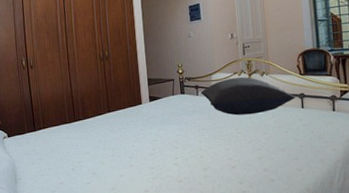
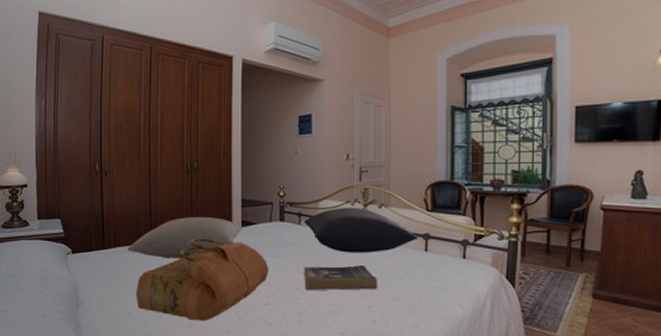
pillow: none [55,96,151,134] -> present [127,217,243,259]
handbag: none [64,114,176,185] -> present [135,238,269,321]
book: none [204,124,267,150] -> present [304,265,378,291]

